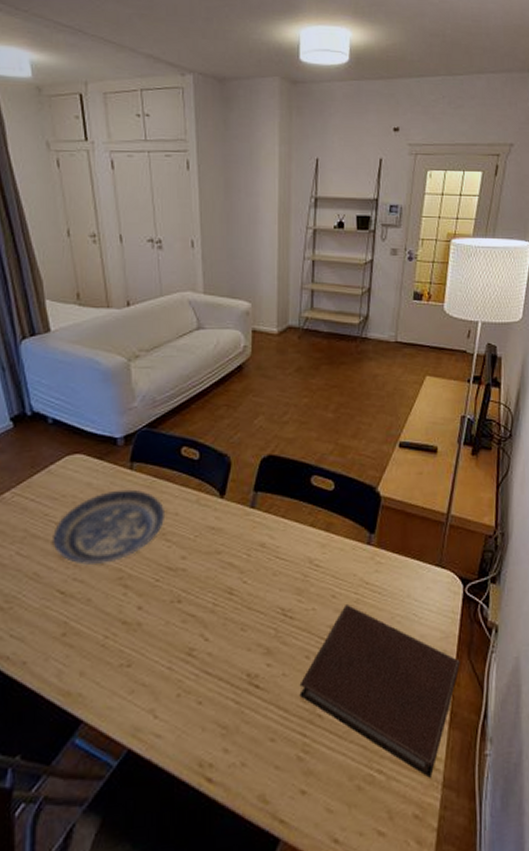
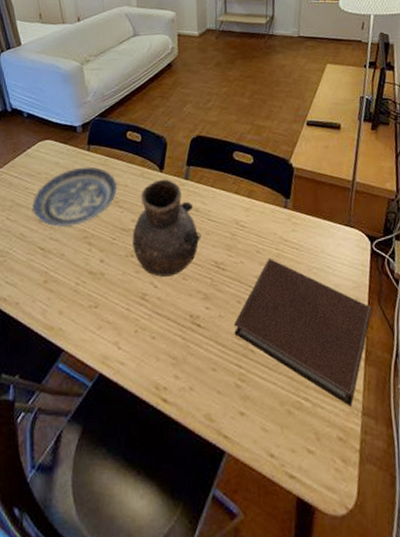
vase: none [180,506,266,628] -> present [132,179,201,277]

